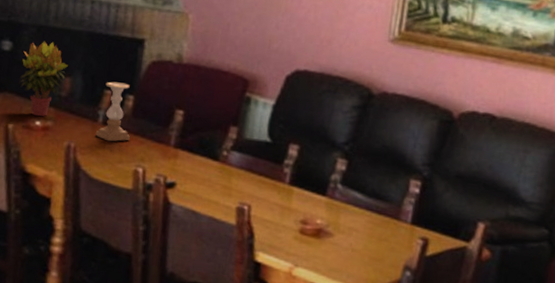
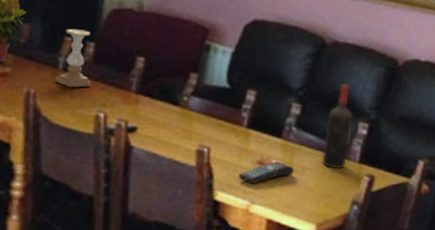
remote control: none [280,221,340,245] -> present [238,162,294,184]
wine bottle: none [370,138,403,231] -> present [322,83,352,170]

